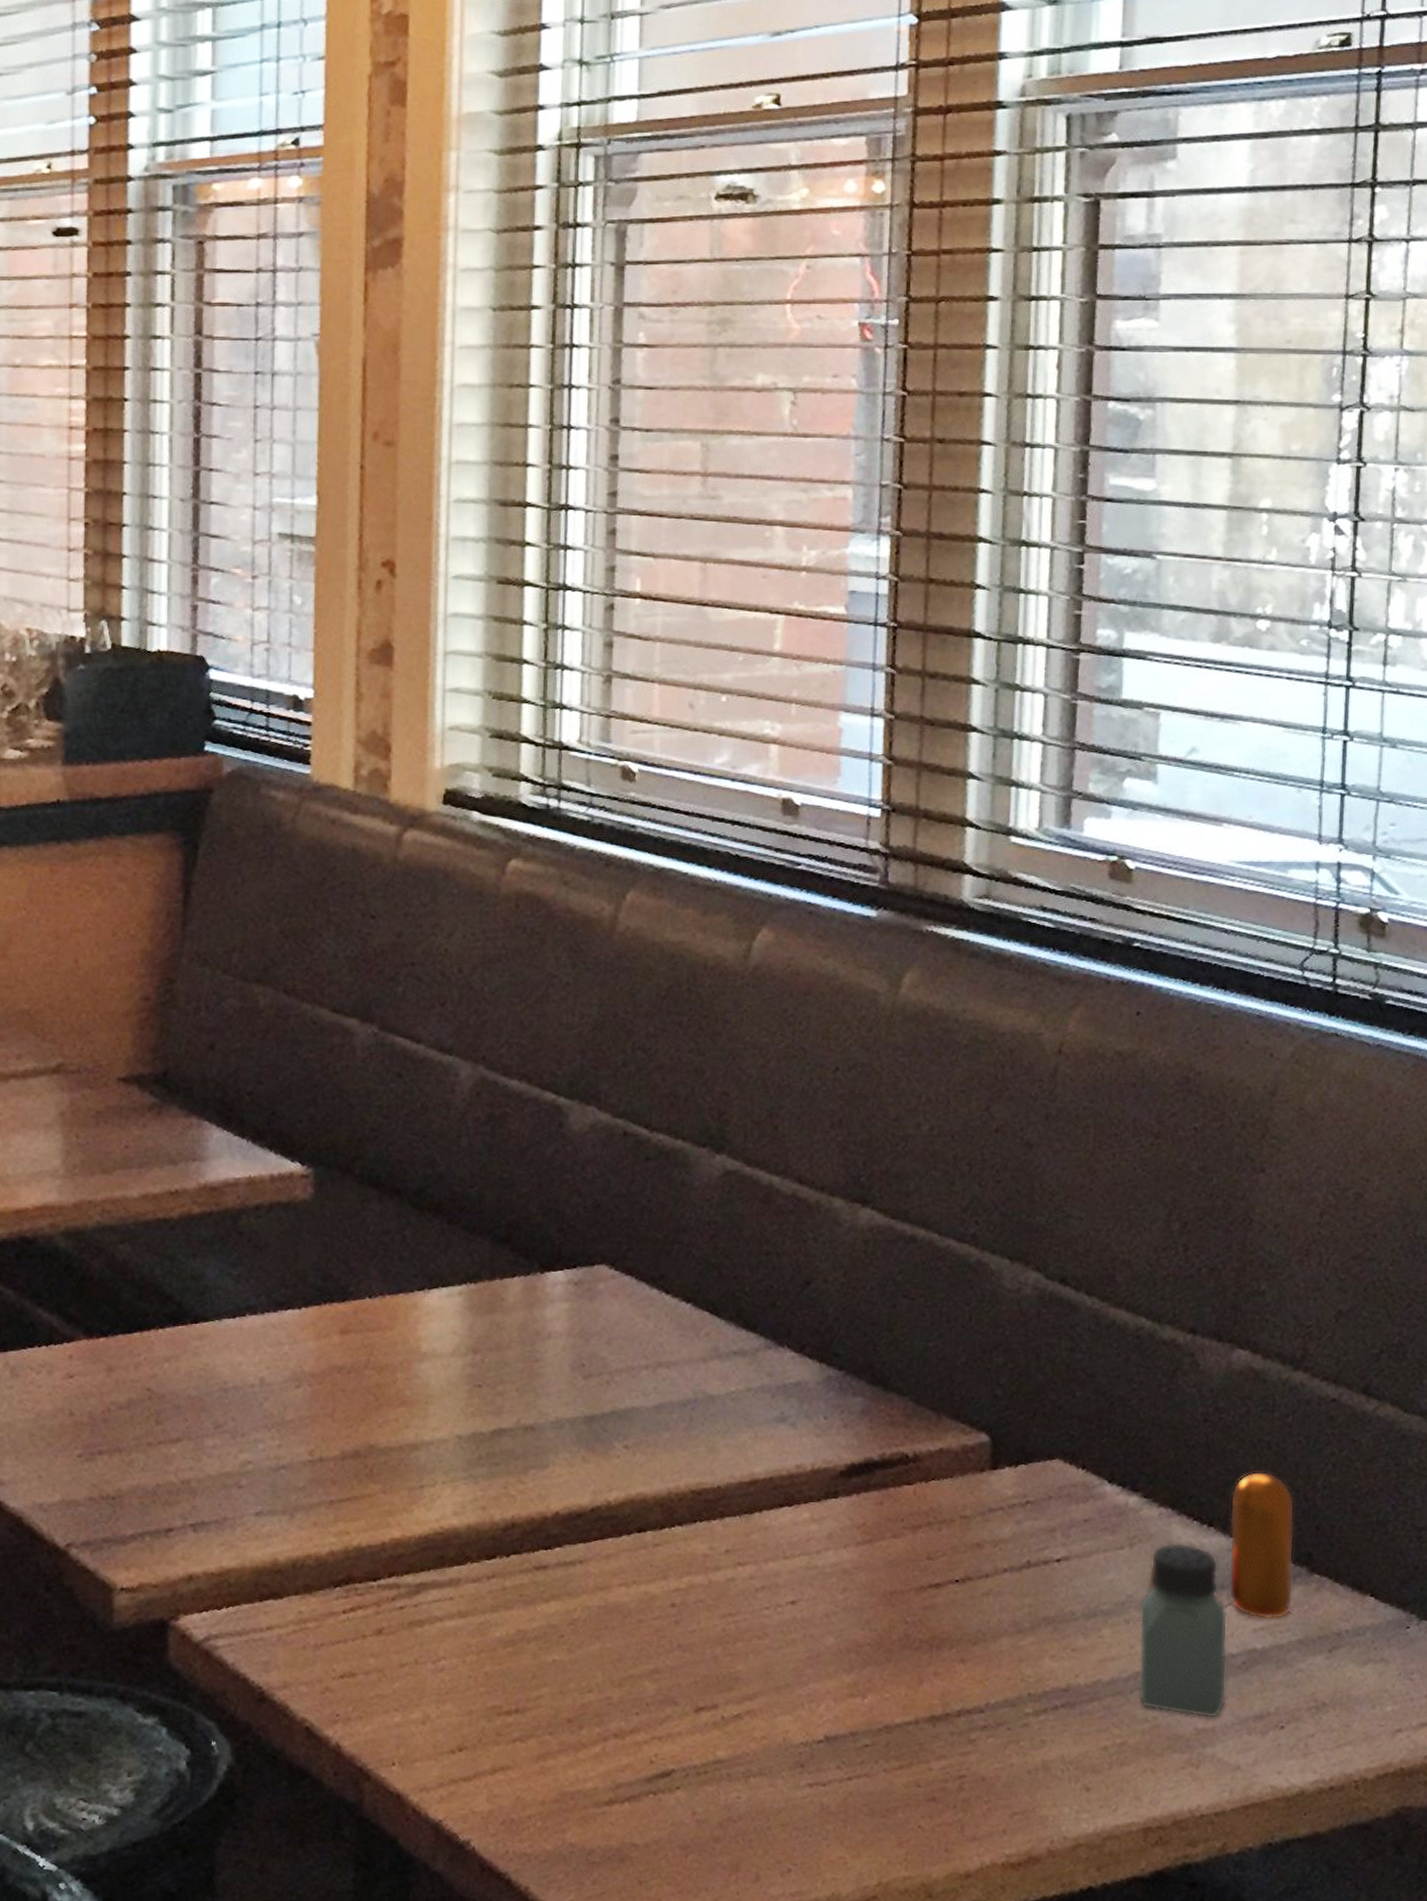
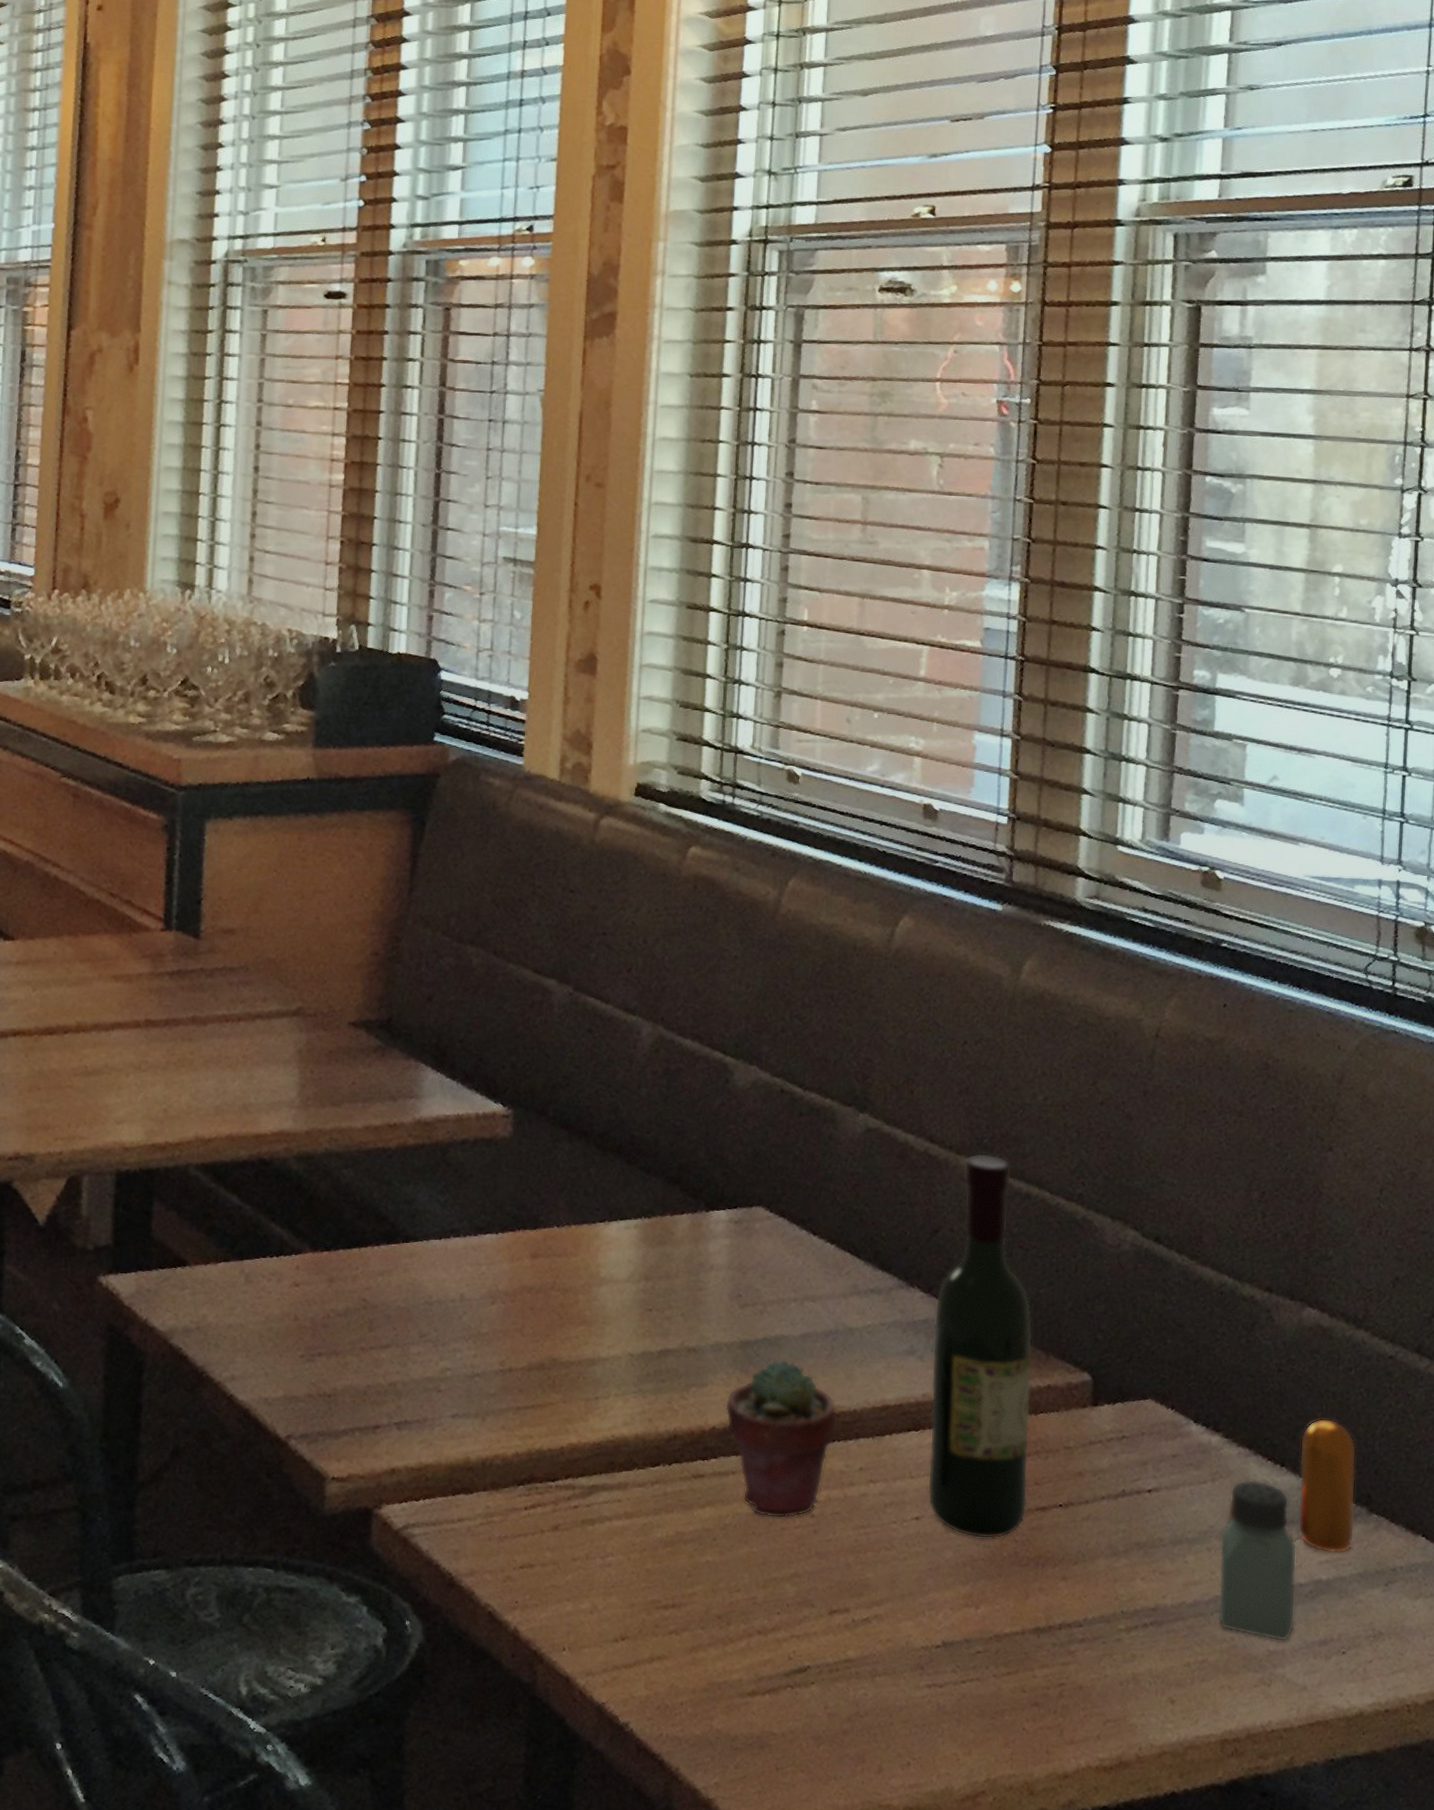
potted succulent: none [570,1434,699,1610] -> present [725,1359,837,1519]
wine bottle: none [803,1192,922,1622] -> present [927,1152,1033,1540]

